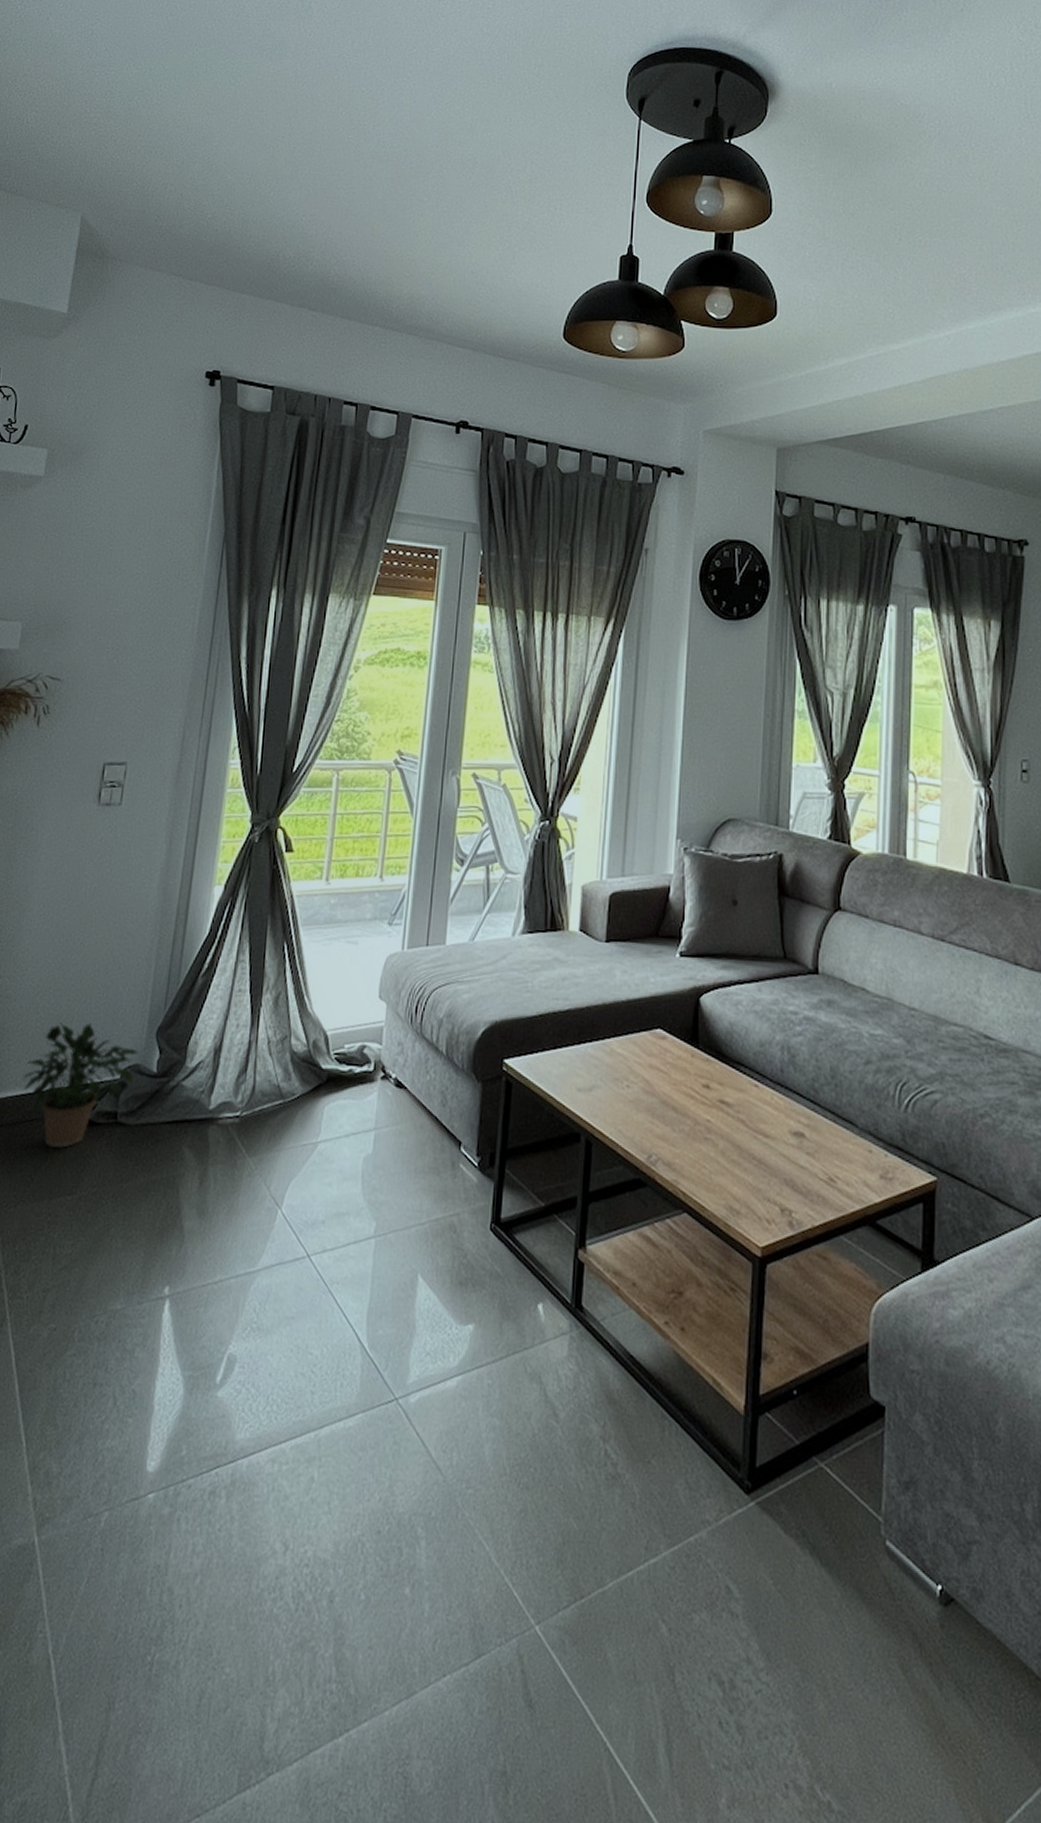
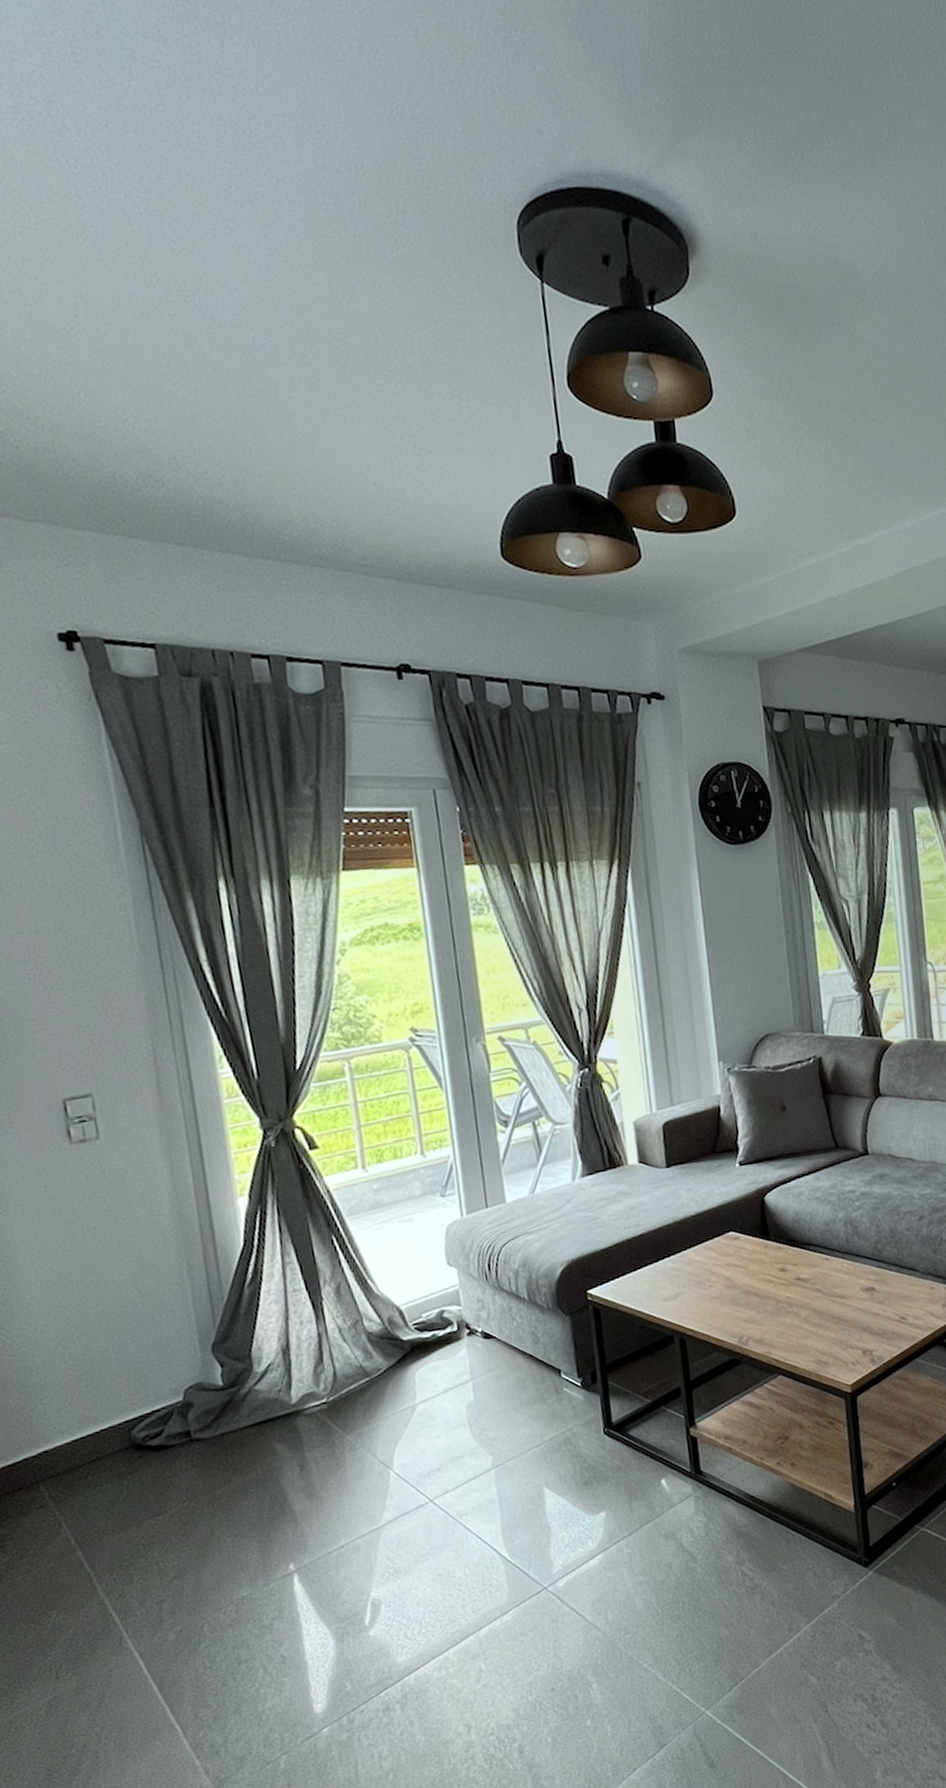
potted plant: present [22,1021,140,1149] -> none [67,1357,201,1481]

